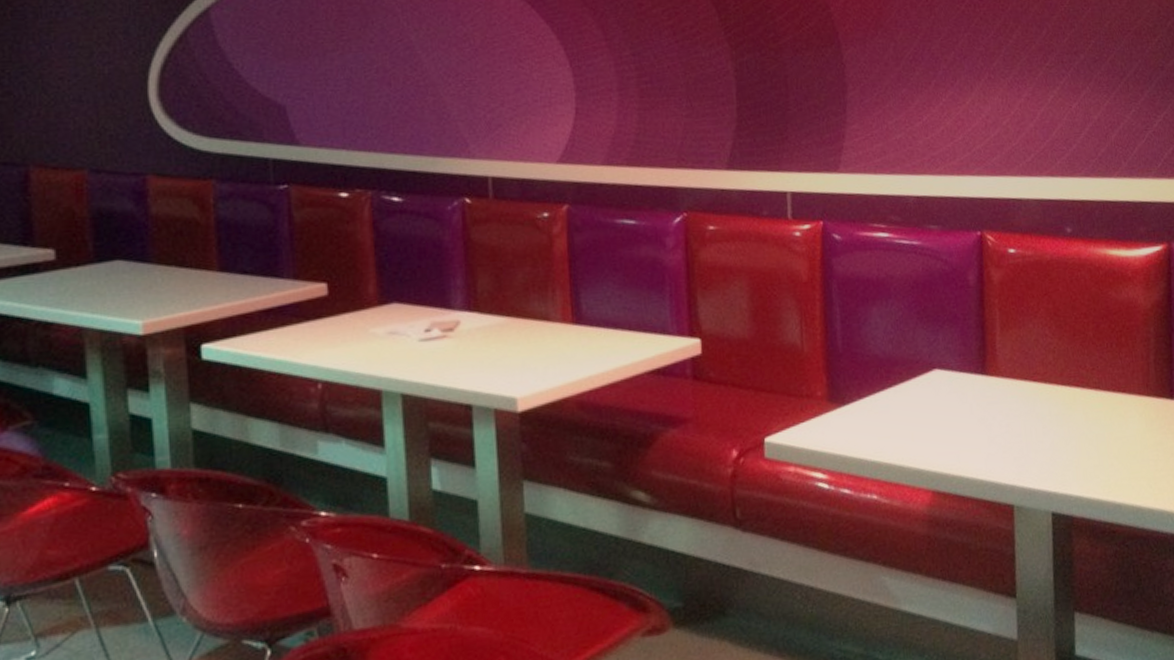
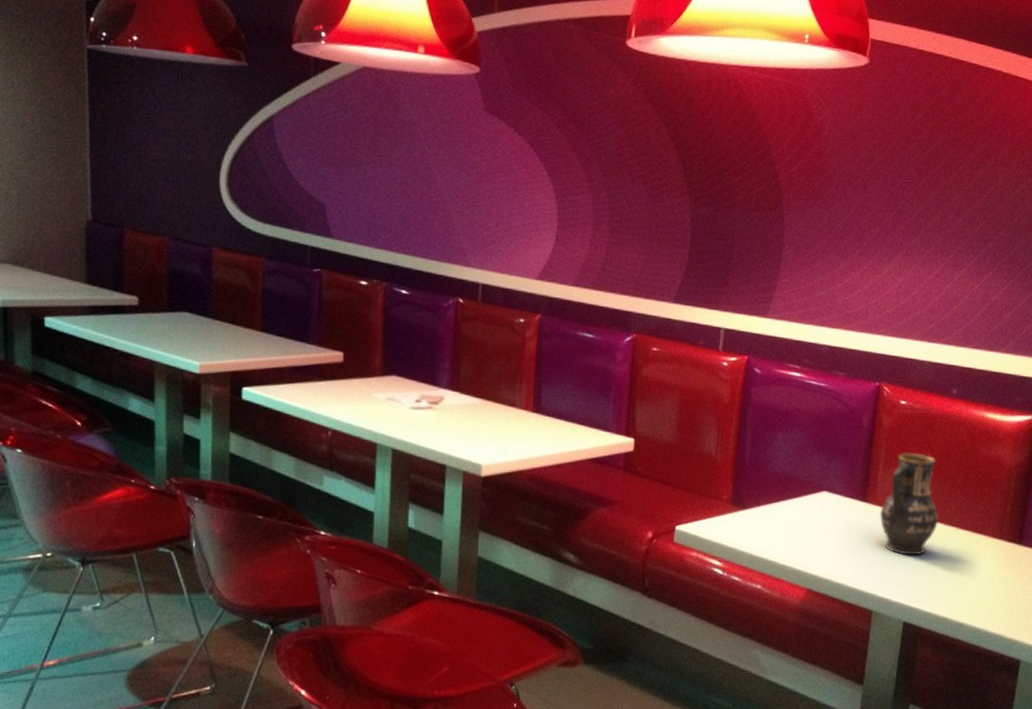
vase: none [1004,308,1074,433] -> present [879,452,939,557]

